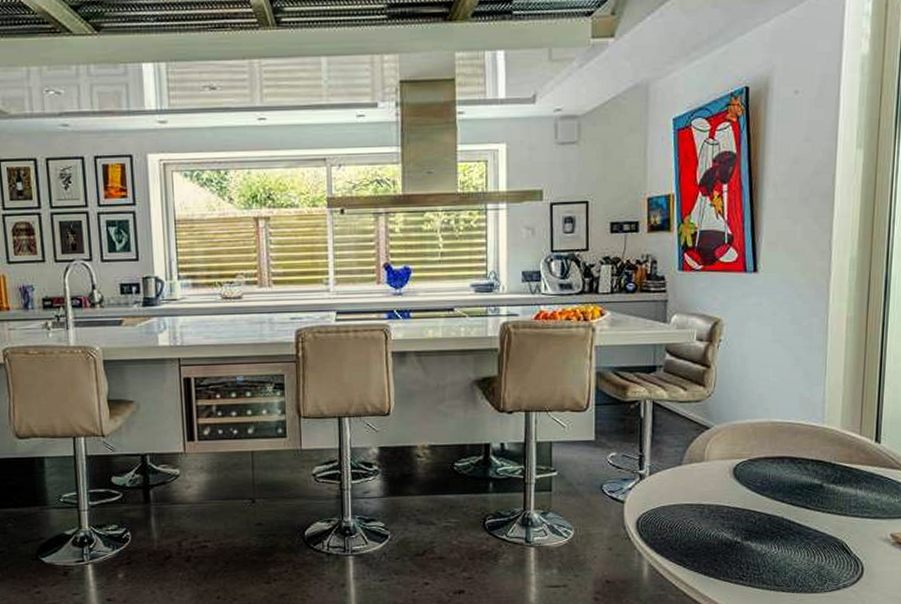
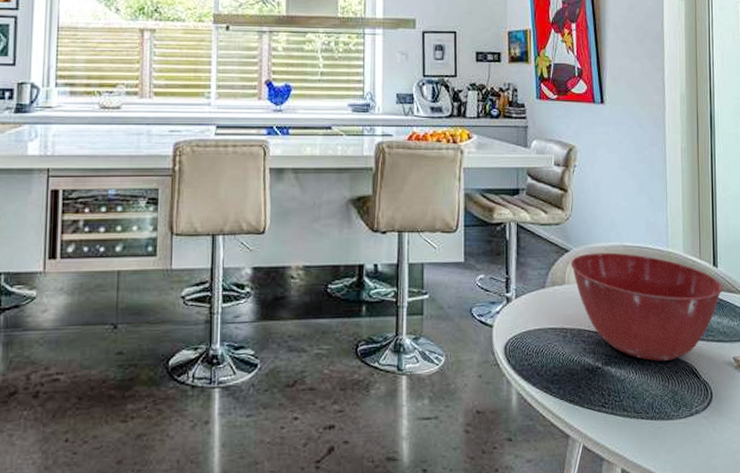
mixing bowl: none [710,429,885,537] -> present [570,252,723,361]

